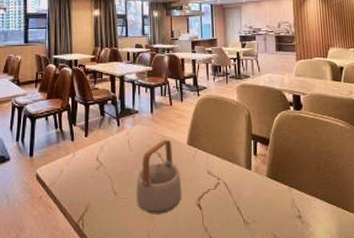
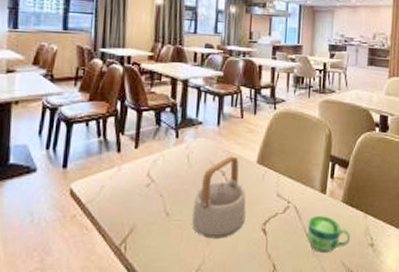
cup: none [238,190,279,226] -> present [307,216,351,254]

